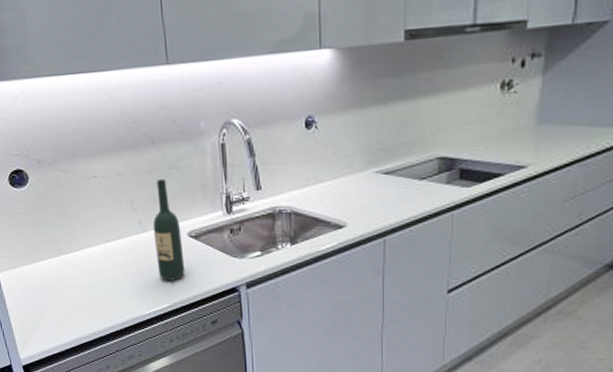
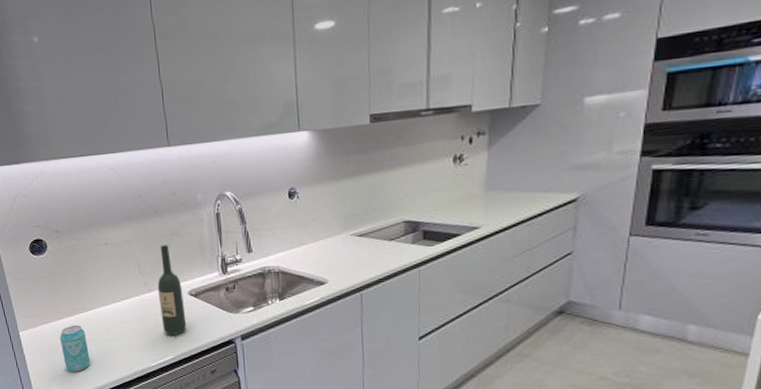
beverage can: none [43,267,78,318] -> present [60,325,90,372]

